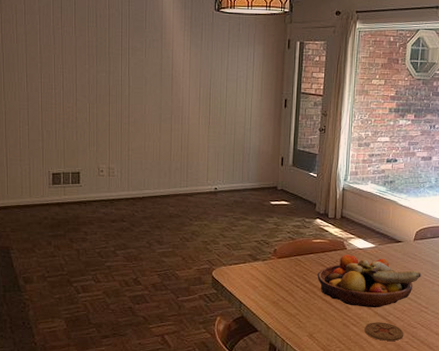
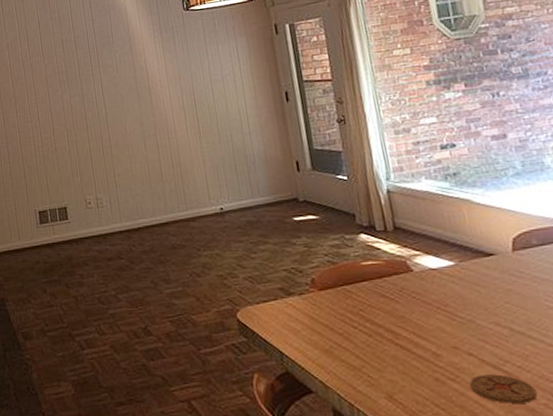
fruit bowl: present [317,255,421,308] -> none [379,278,540,354]

